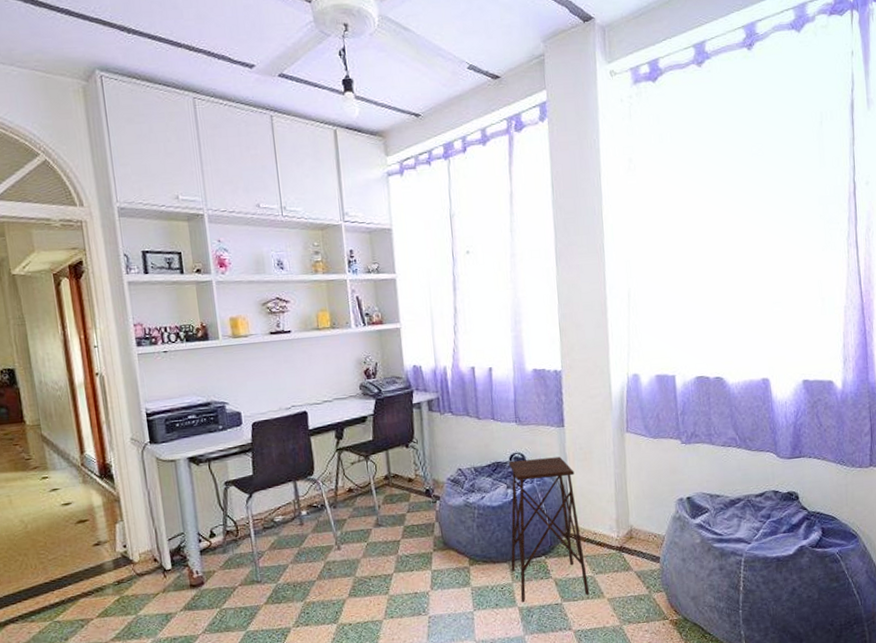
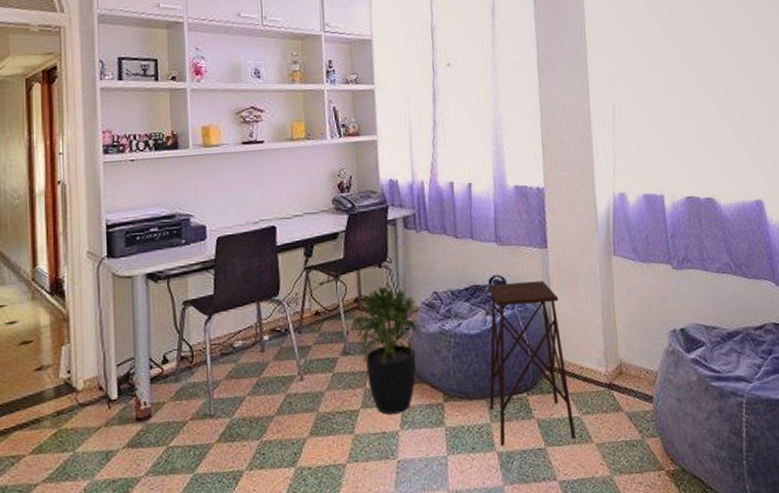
potted plant: none [383,463,455,578] -> present [352,285,429,415]

